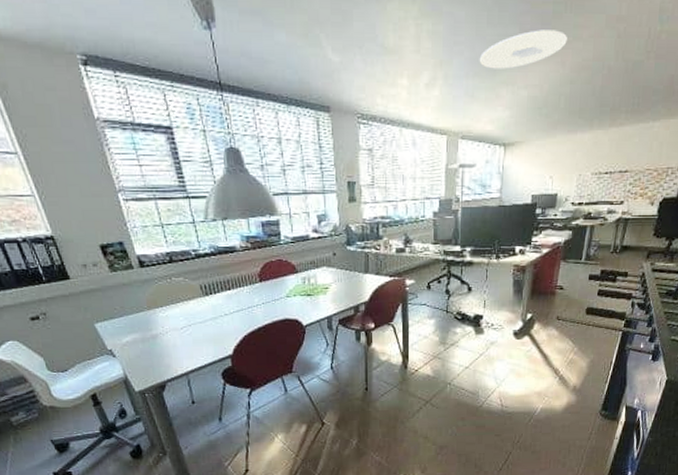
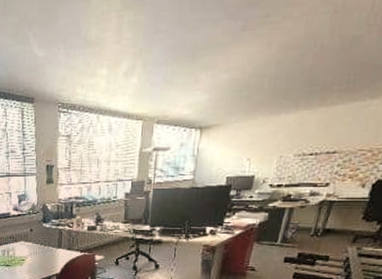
ceiling light: present [479,30,567,69] -> none [179,10,276,55]

